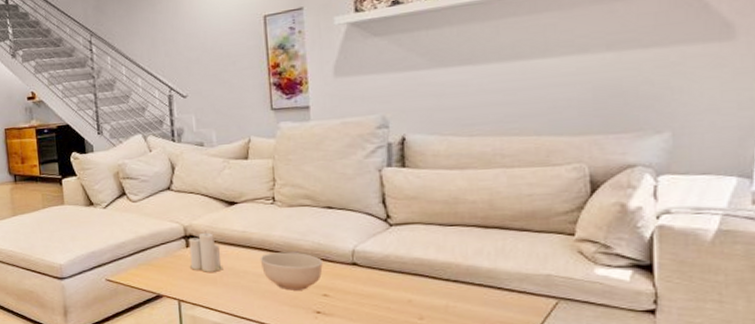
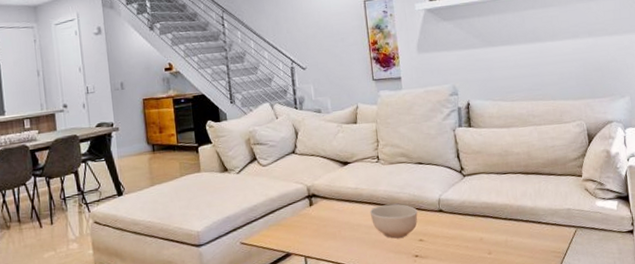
candle: present [188,231,224,272] -> none [311,190,341,228]

